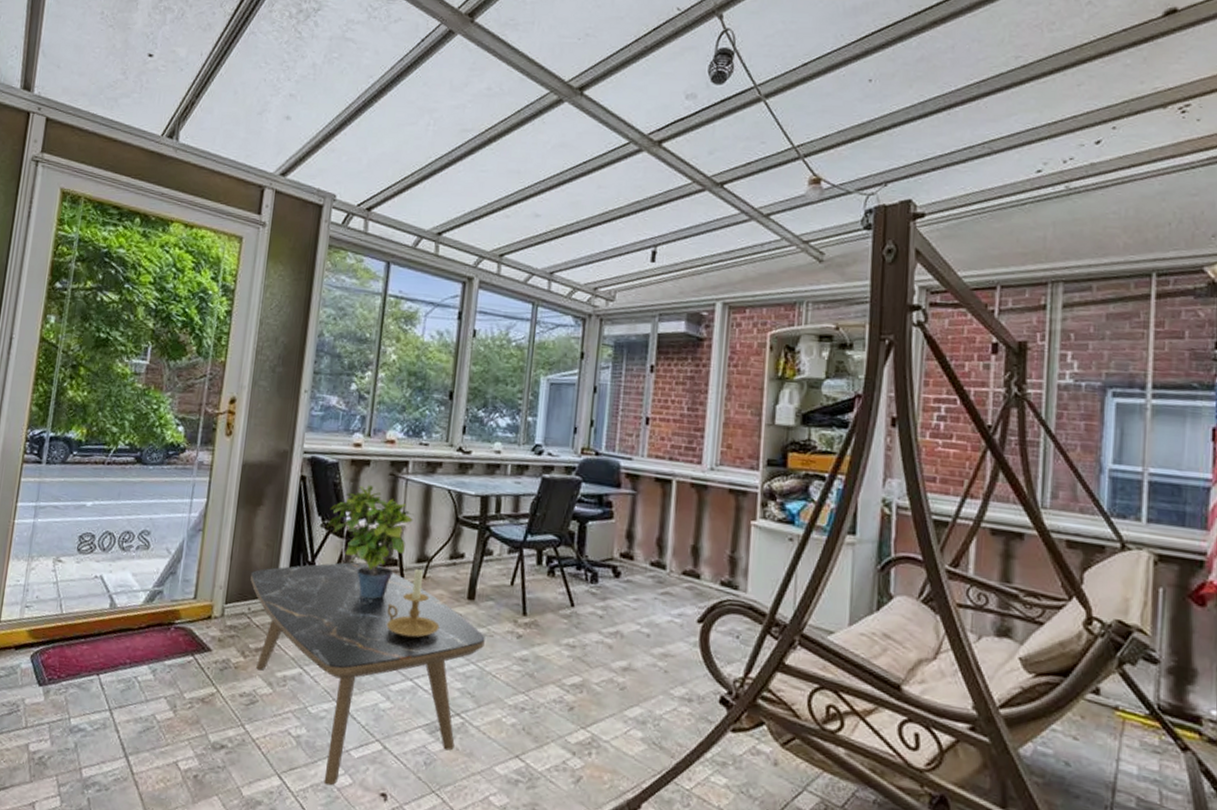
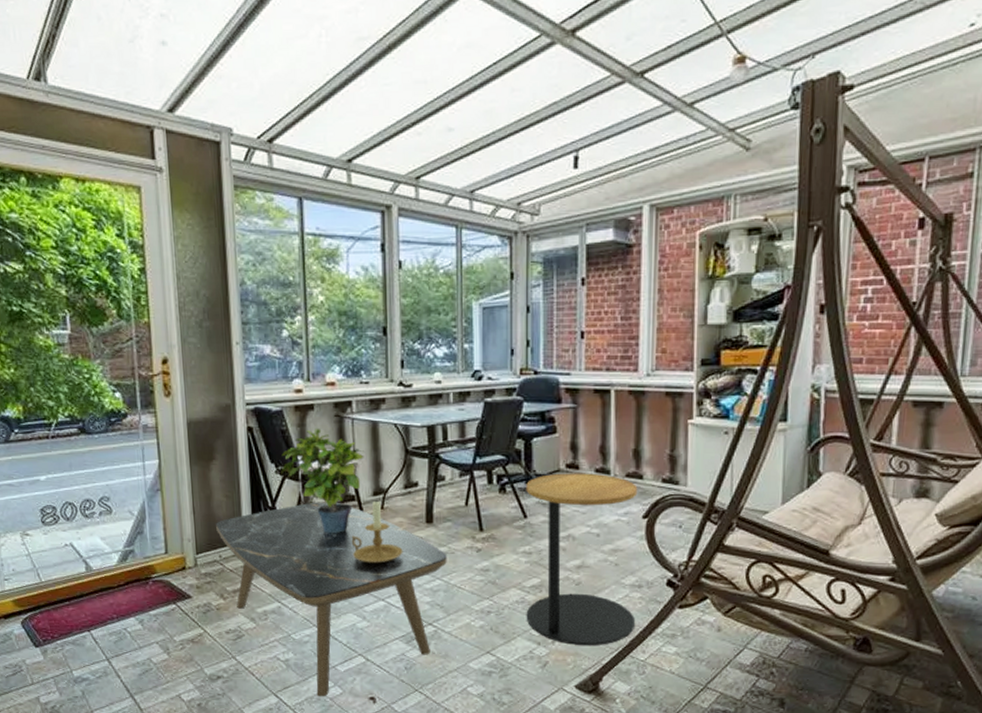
side table: none [563,561,694,765] -> present [526,473,638,645]

